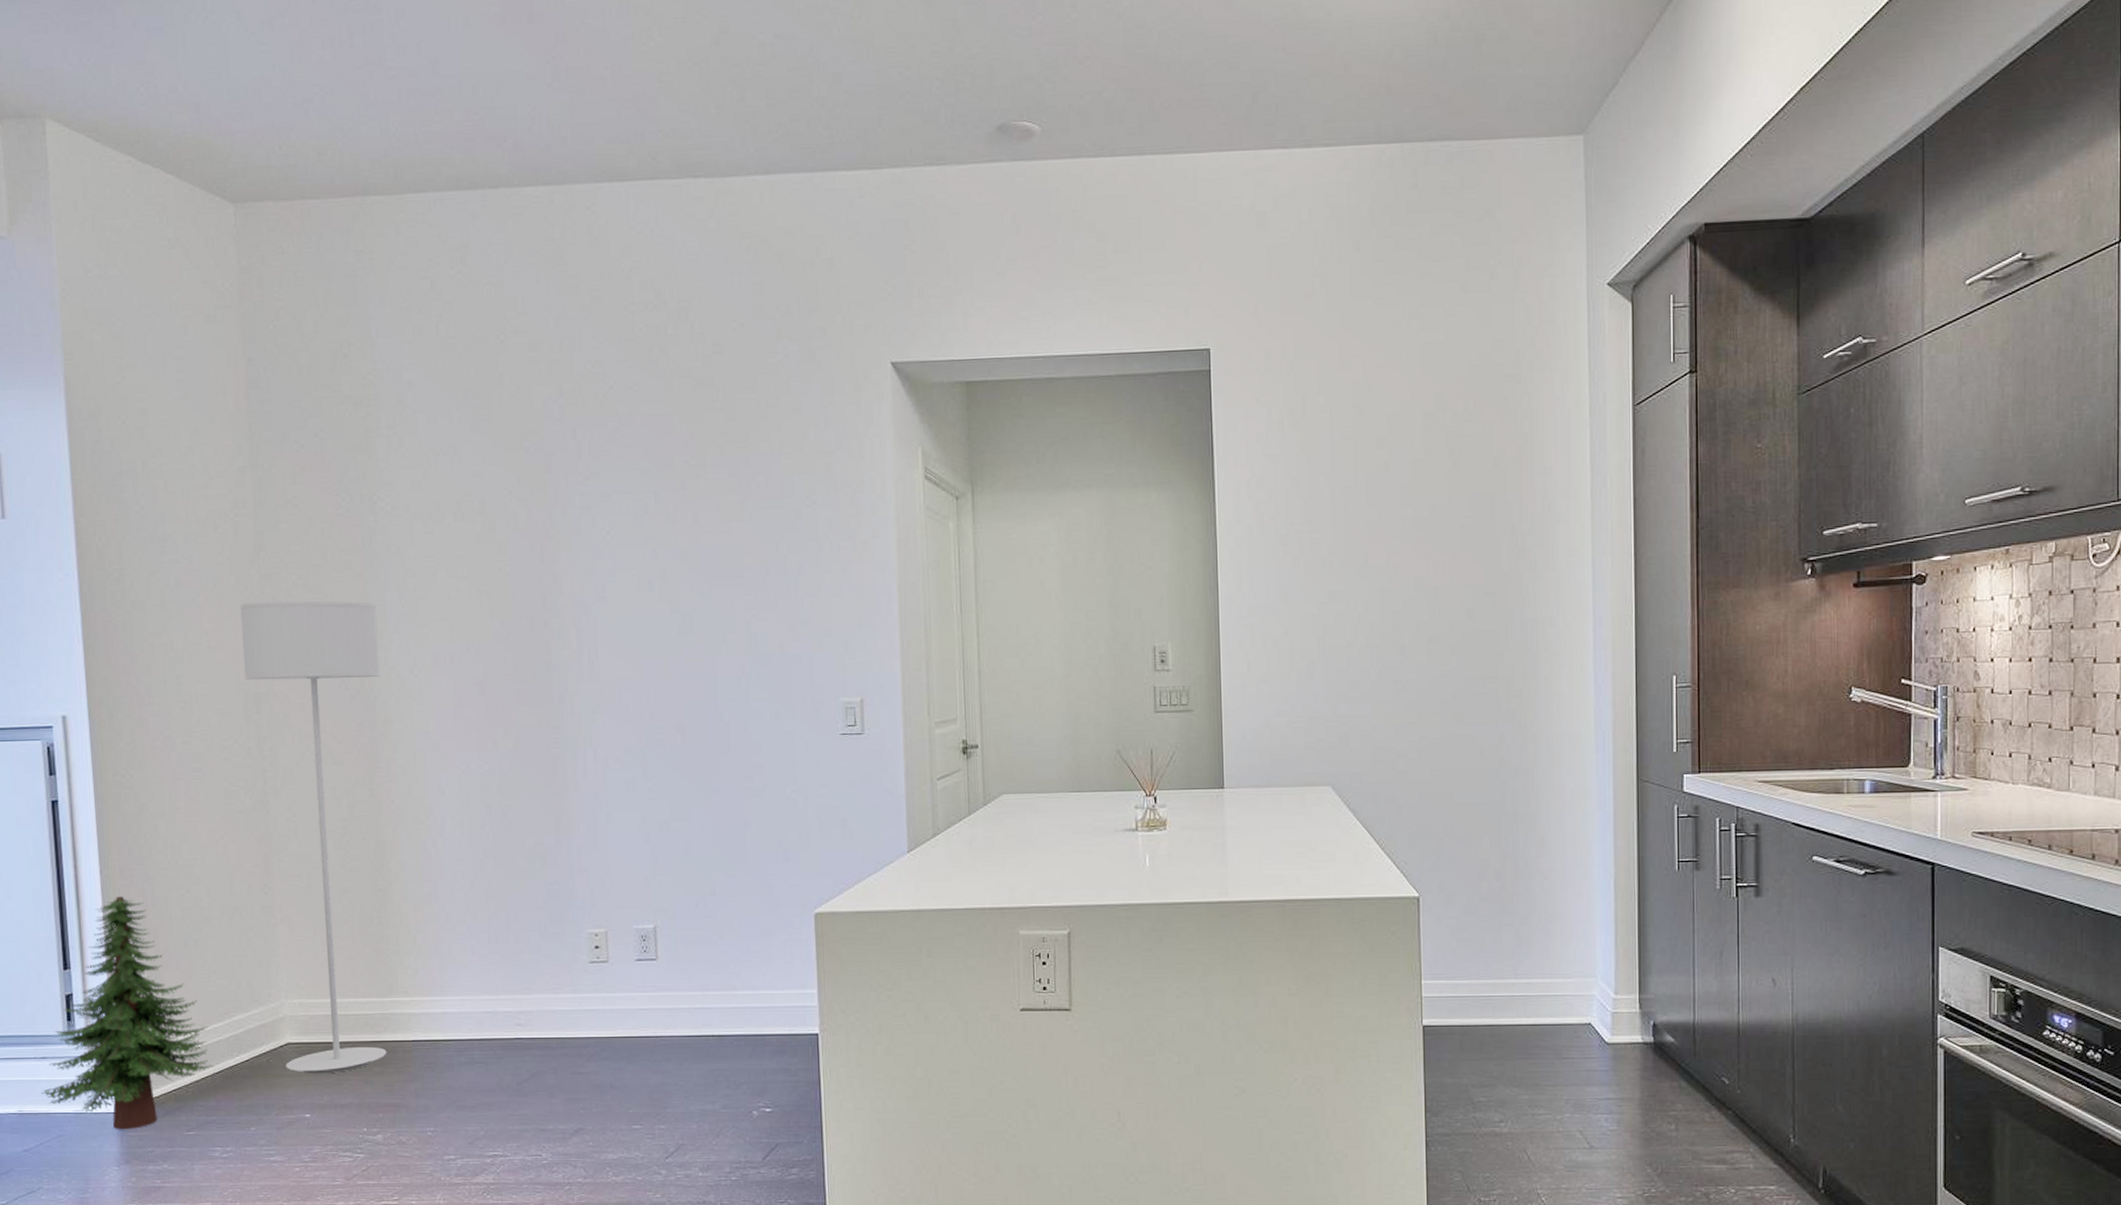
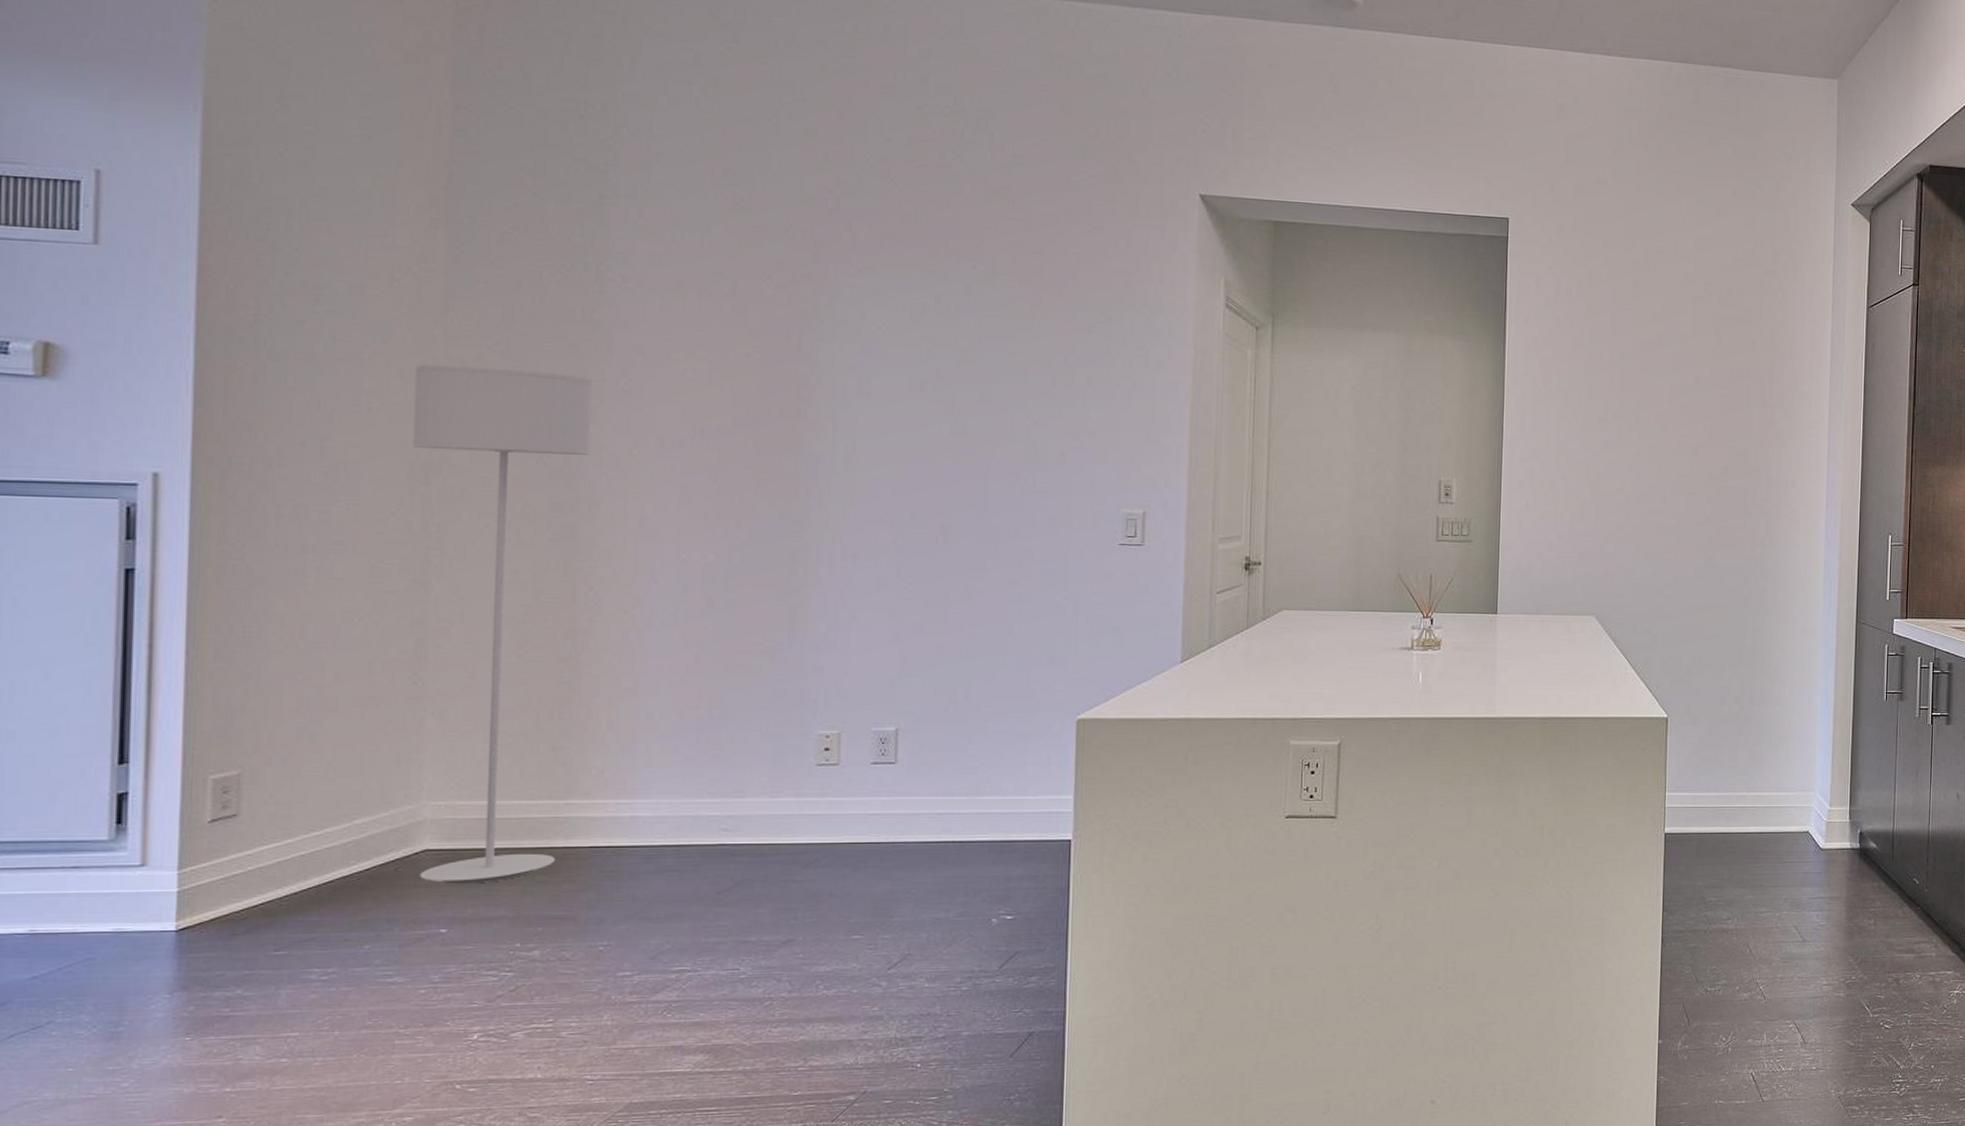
tree: present [41,896,214,1129] -> none [67,681,322,950]

